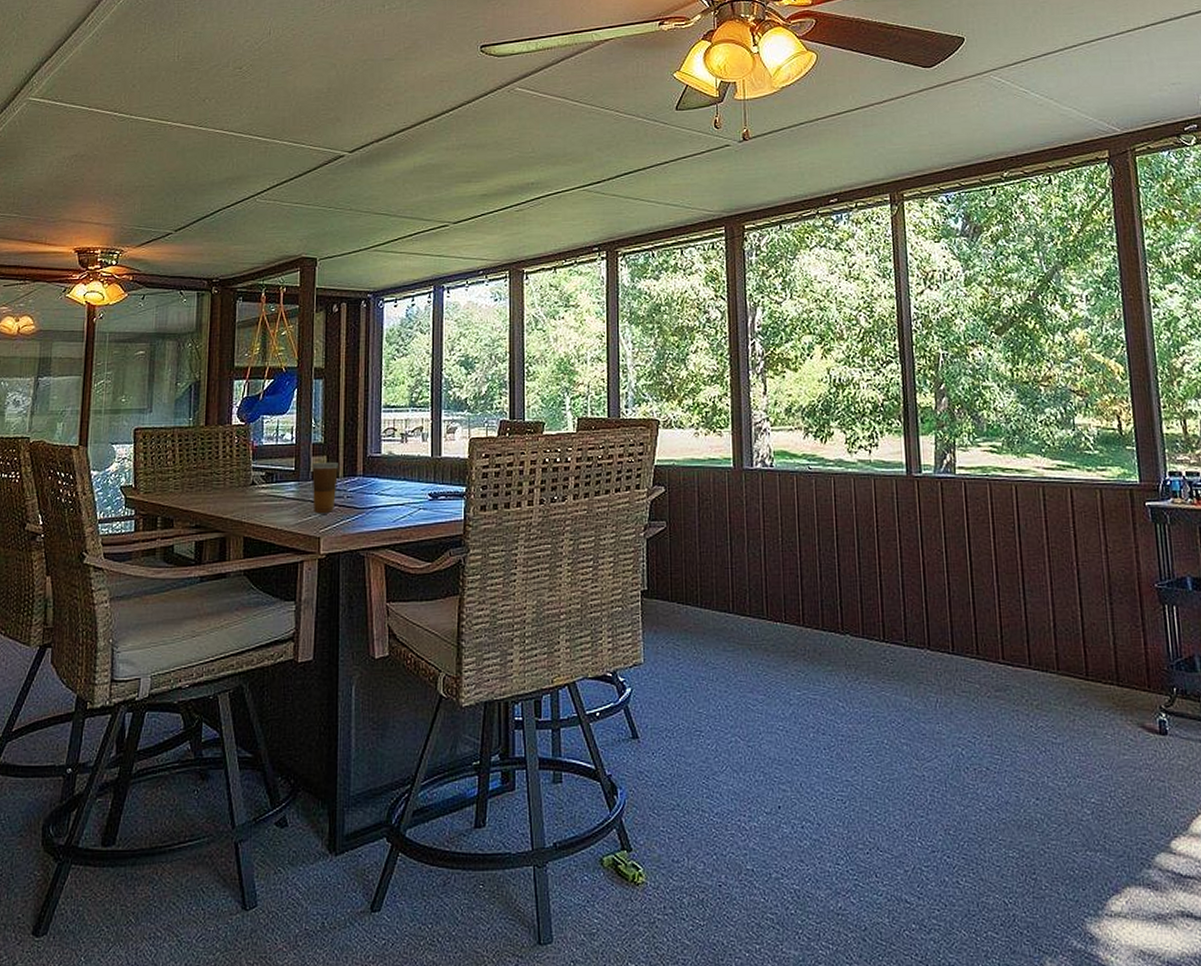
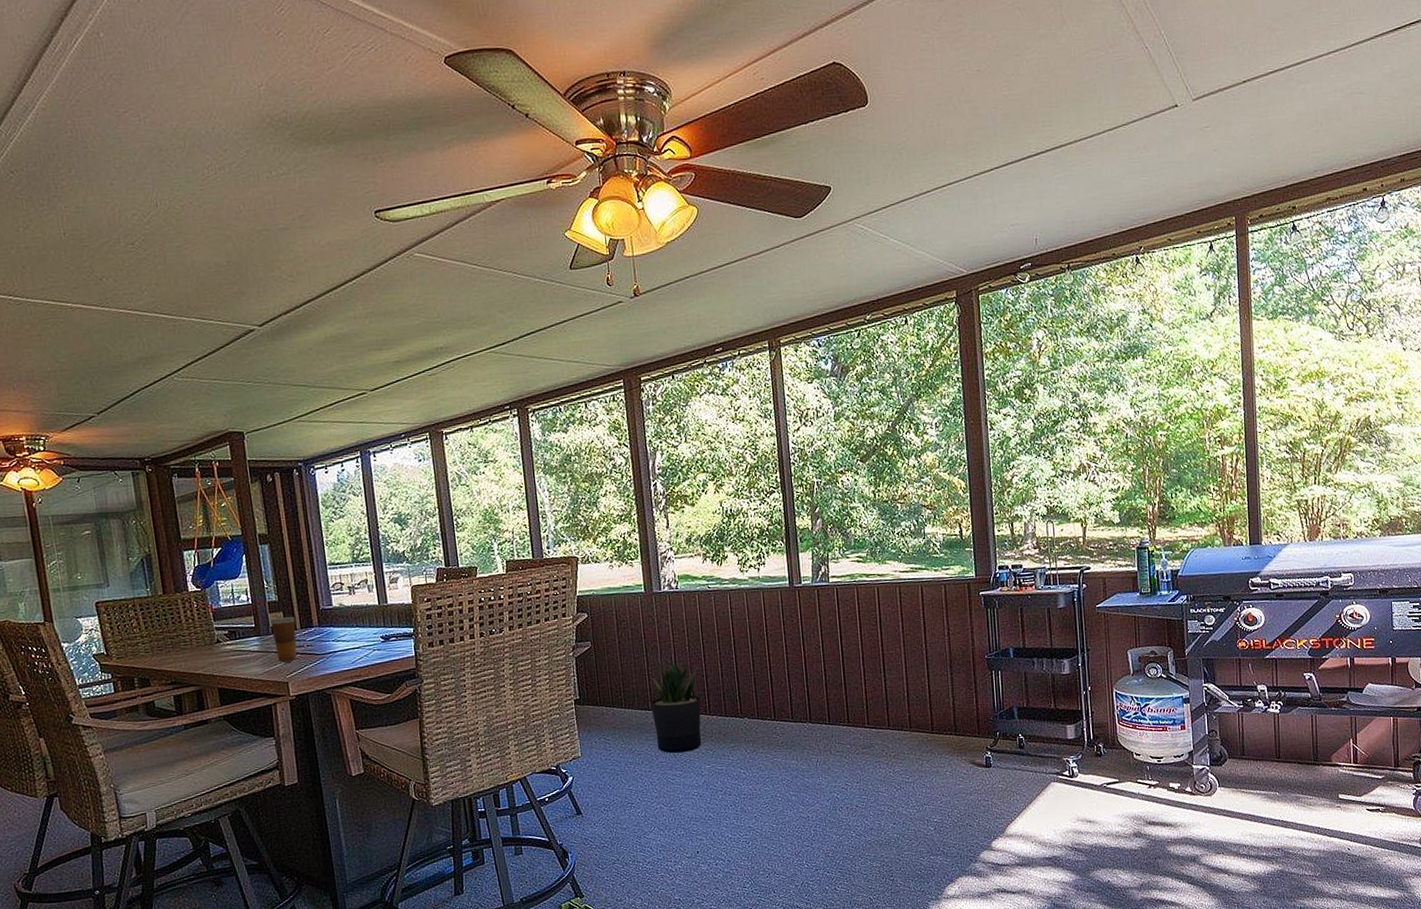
planter: none [731,547,794,671] -> present [650,656,702,754]

